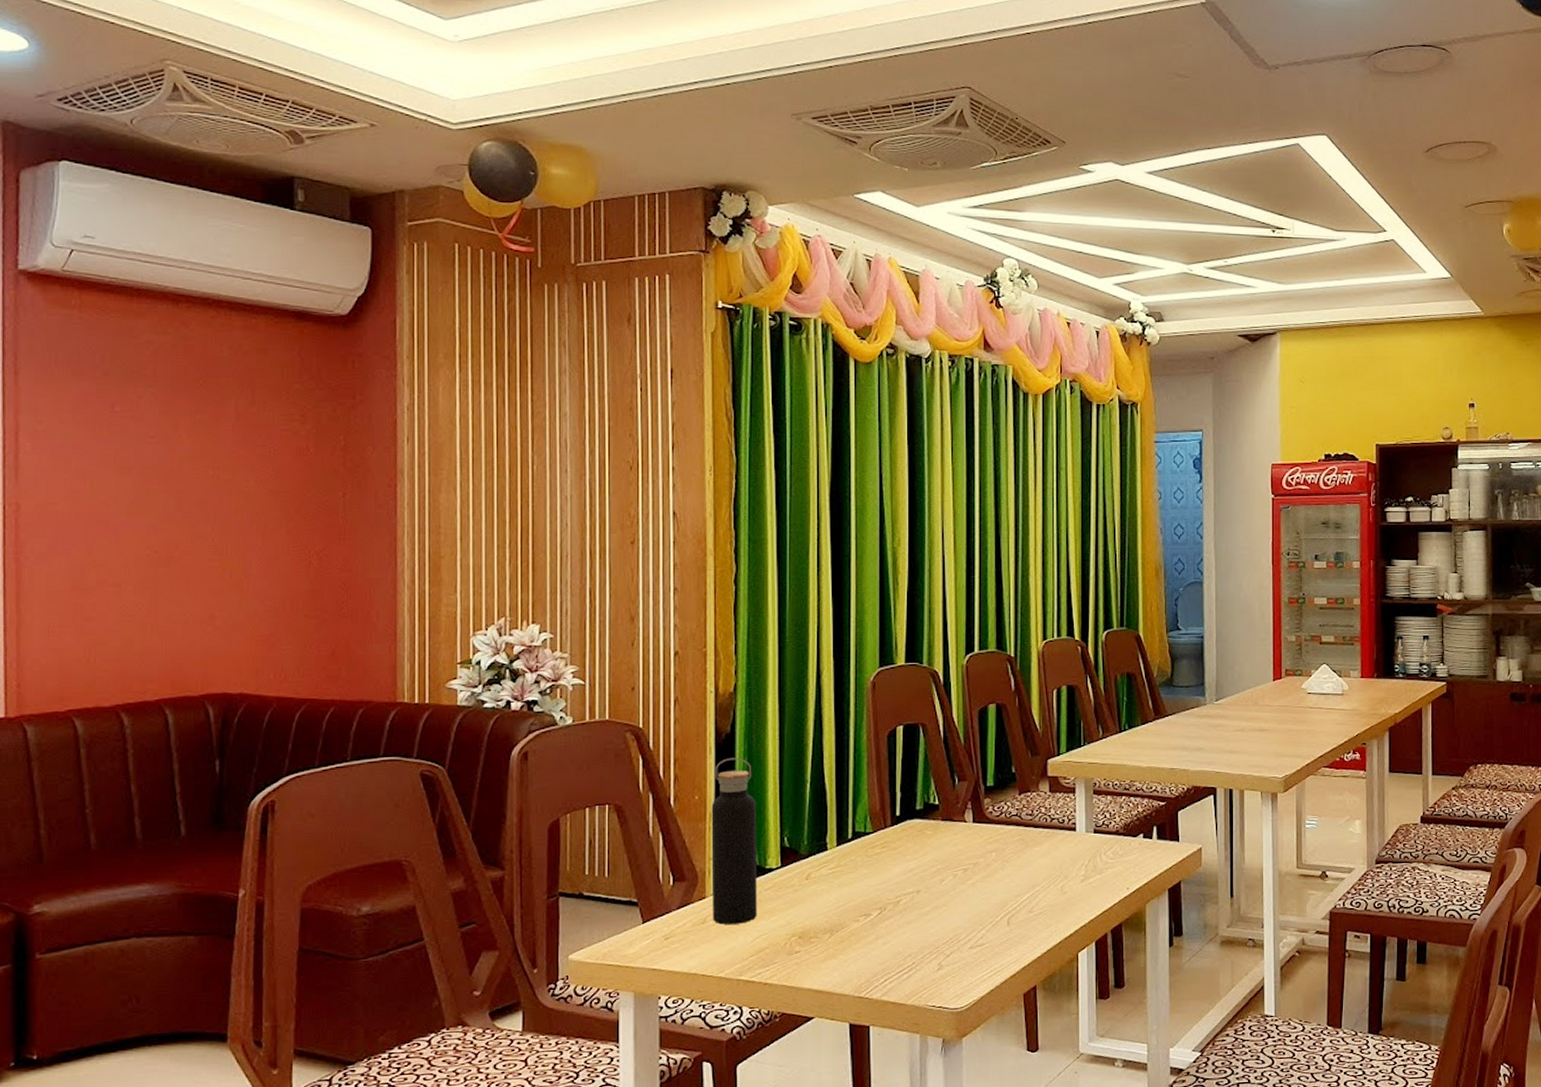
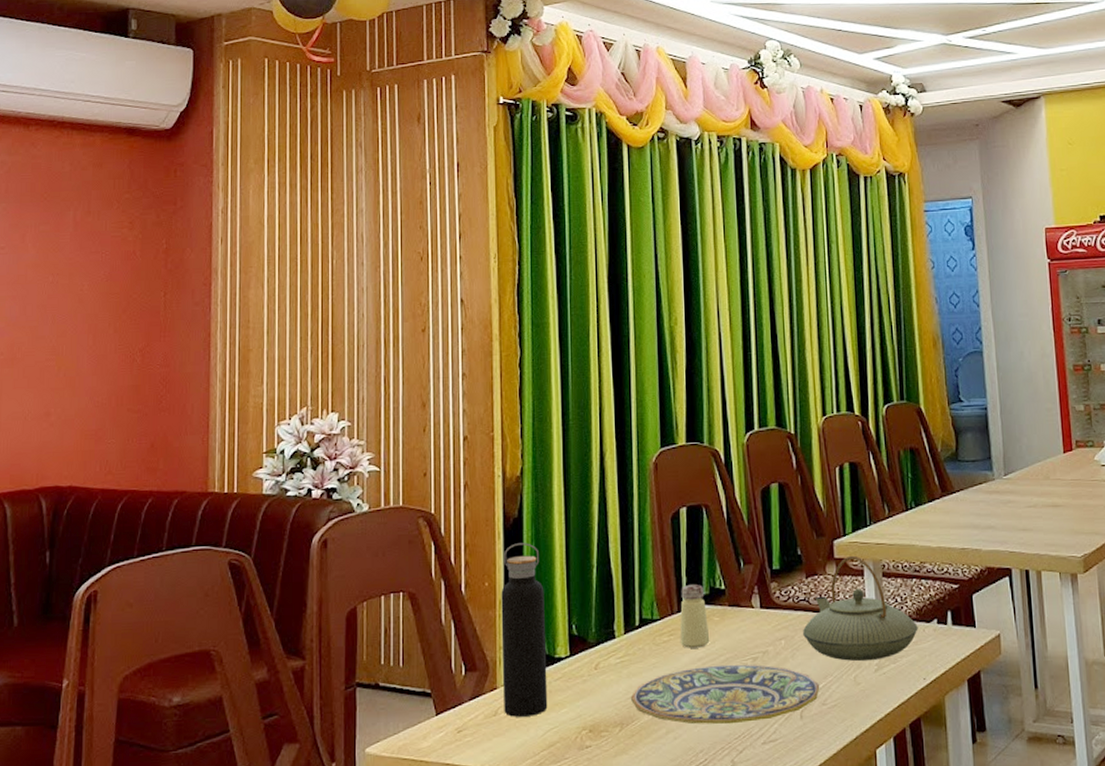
plate: none [842,875,1028,931] -> present [631,664,820,725]
saltshaker: none [892,799,922,860] -> present [680,583,710,648]
teapot: none [1014,774,1125,873] -> present [803,555,918,662]

